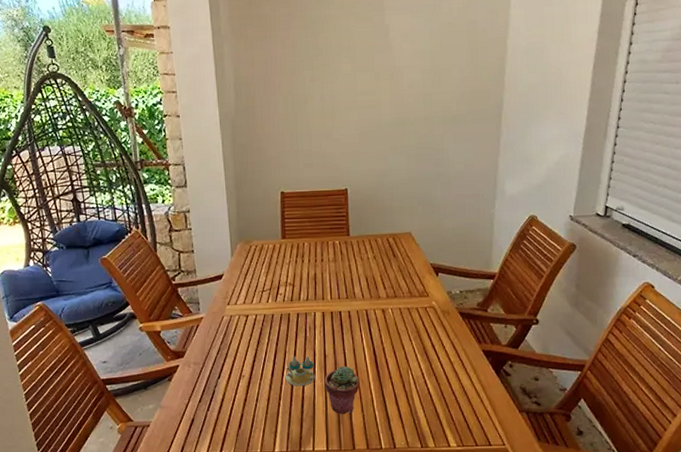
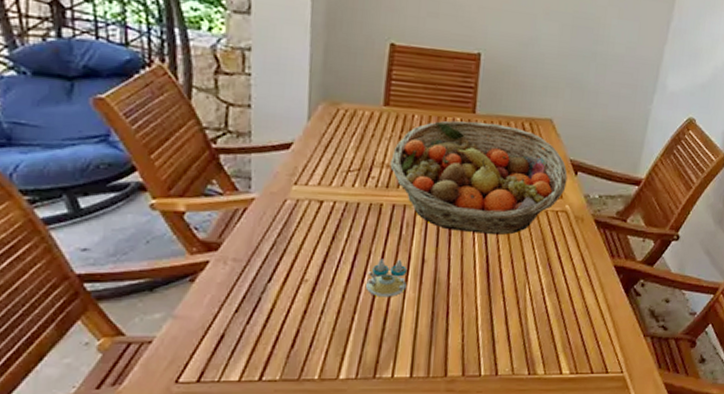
fruit basket: none [292,241,431,331] -> present [390,120,568,235]
potted succulent: present [324,365,360,415] -> none [417,274,464,335]

